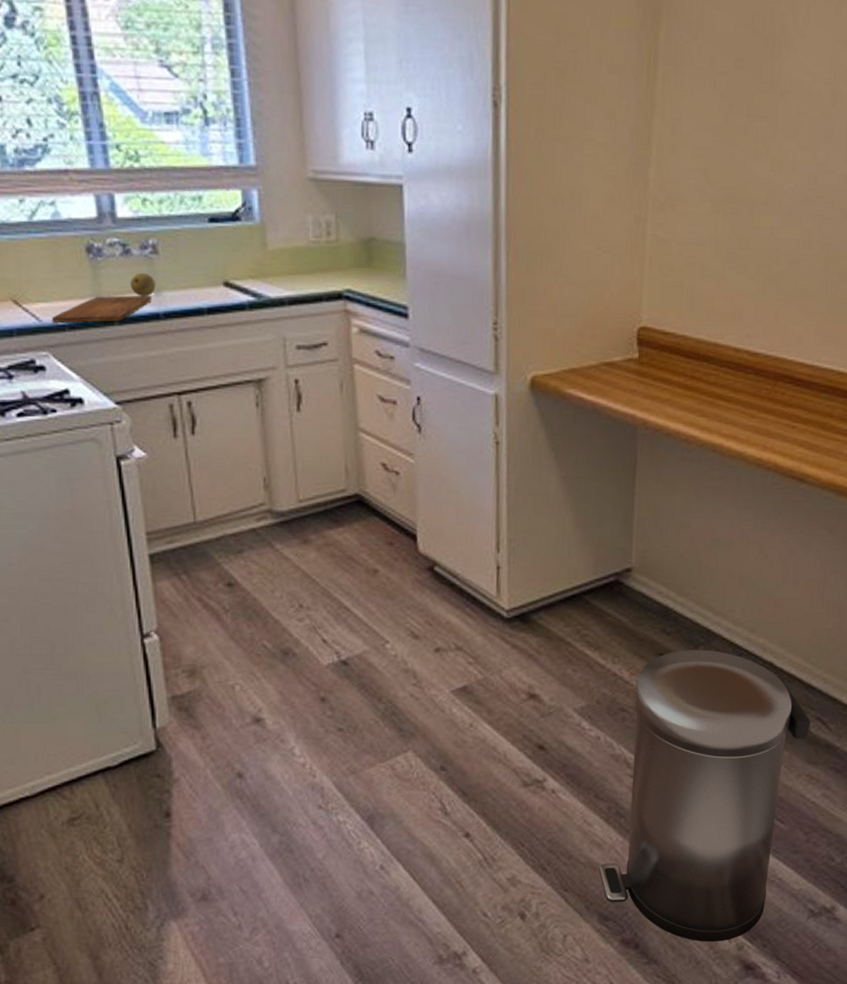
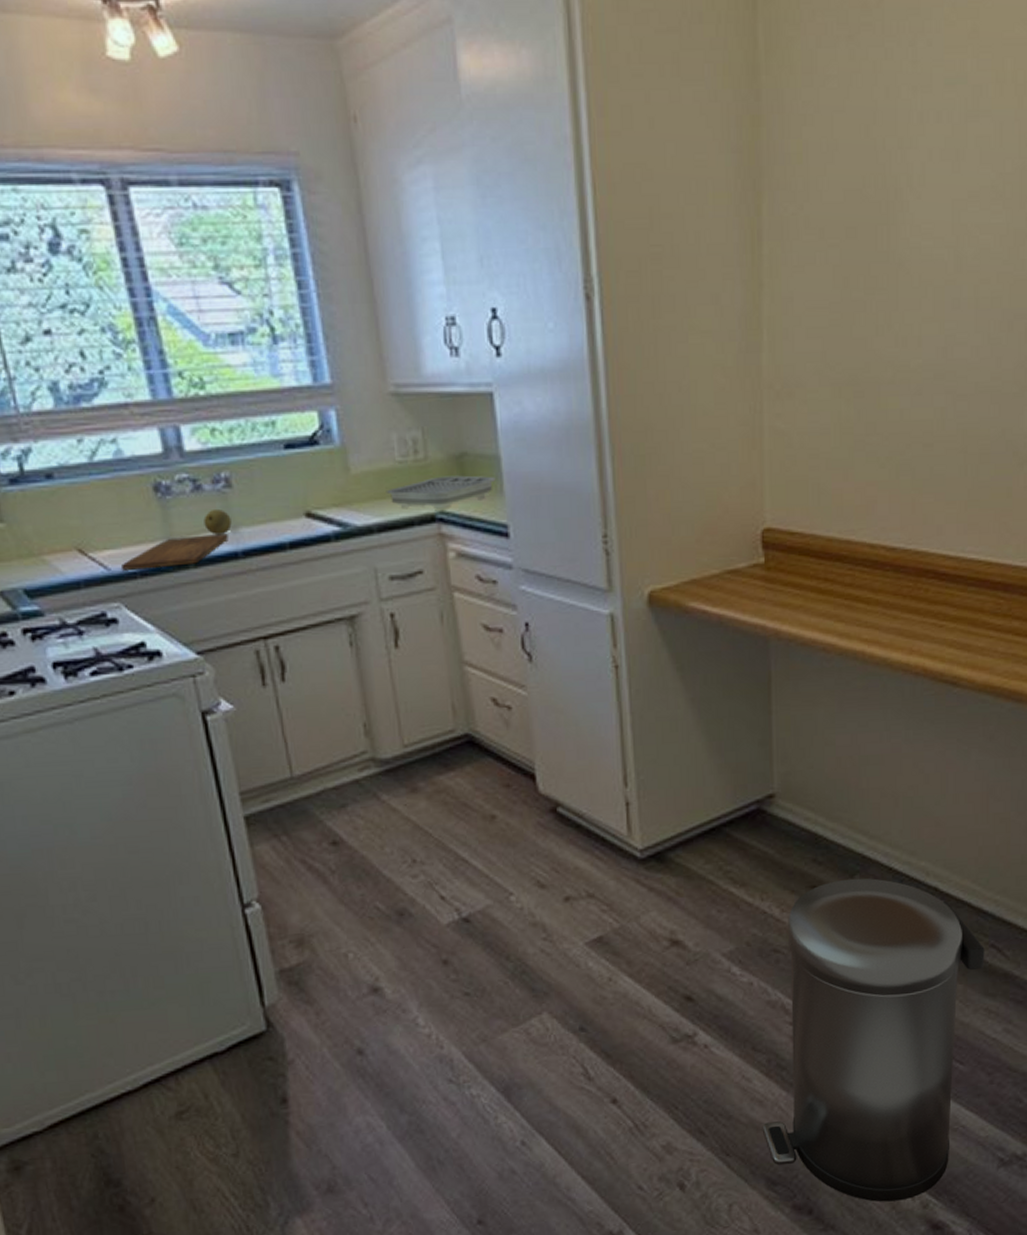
dish rack: none [298,258,400,290] -> present [386,475,496,511]

